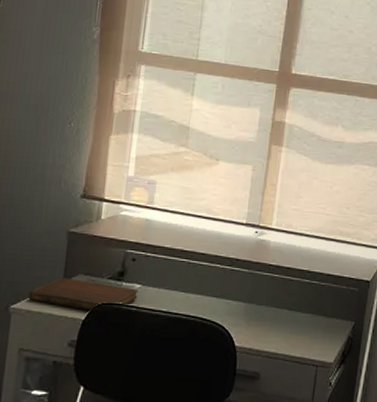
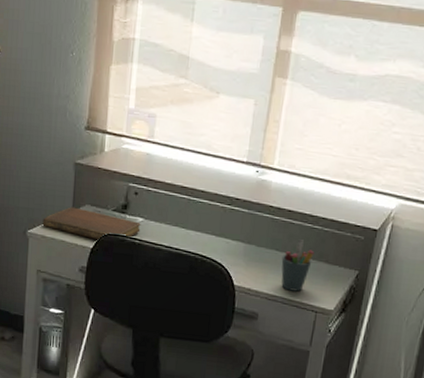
pen holder: none [281,295,313,347] -> present [281,239,315,292]

